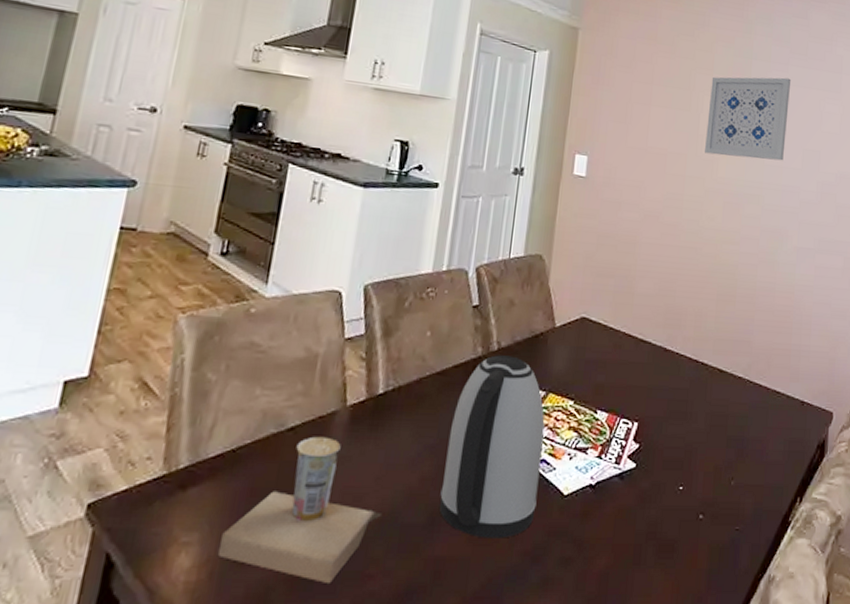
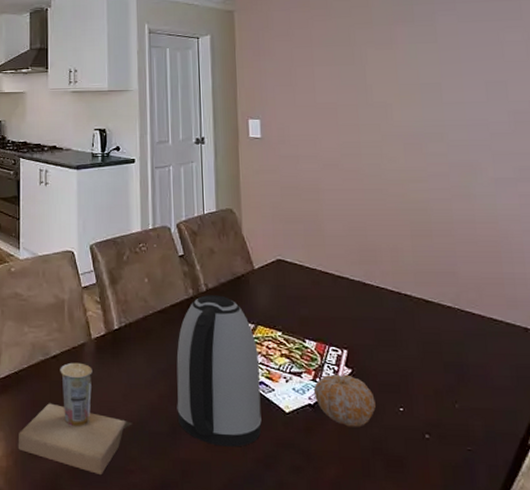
fruit: none [597,449,657,509] -> present [314,374,376,427]
wall art: present [705,76,792,161] -> none [372,16,464,101]

